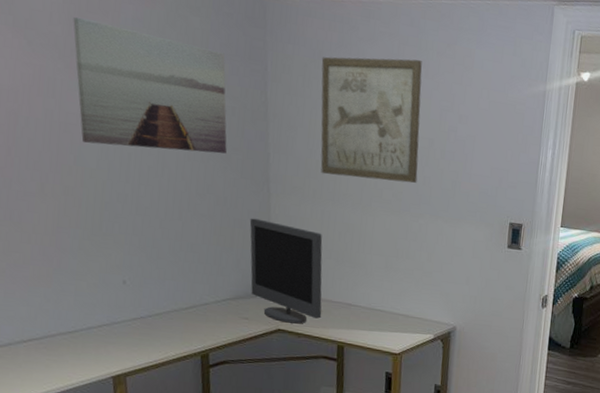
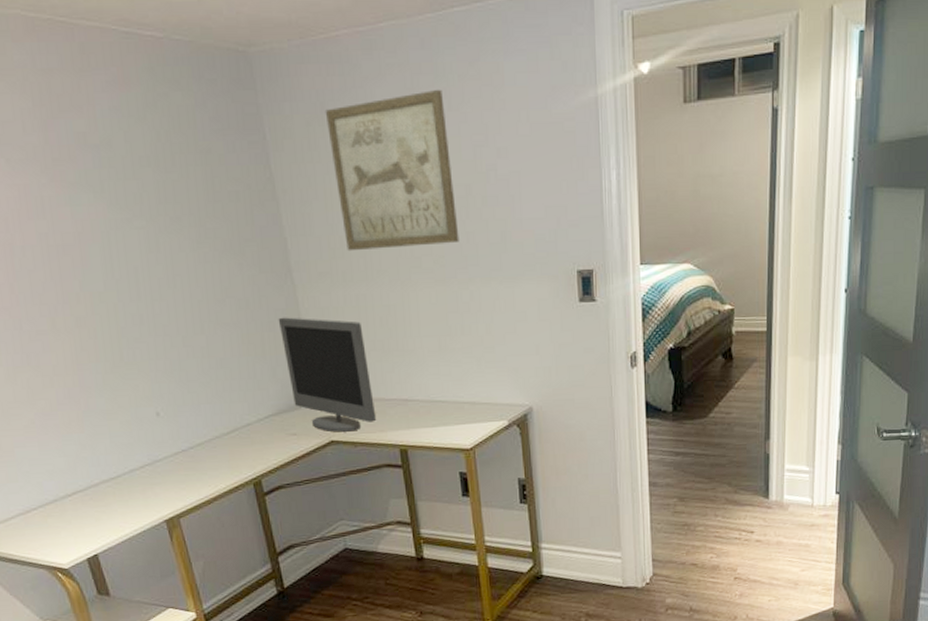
wall art: present [73,16,227,154] -> none [47,119,239,265]

